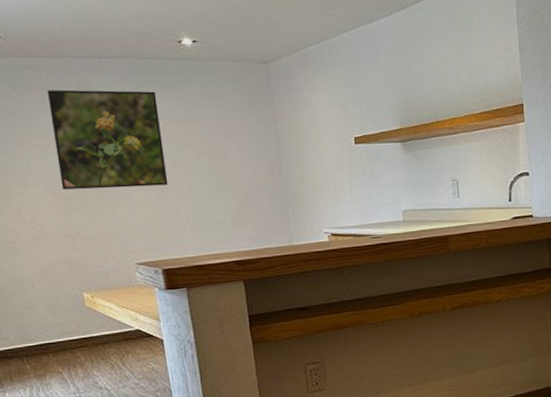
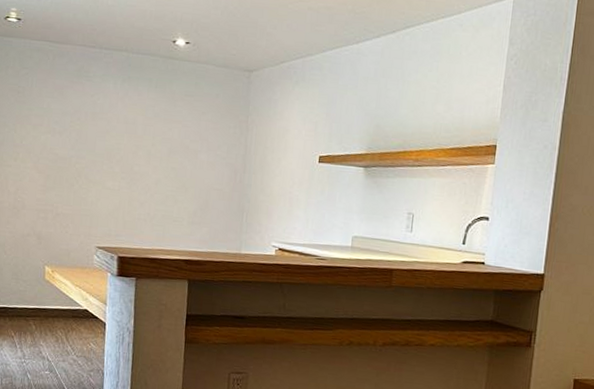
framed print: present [46,89,168,190] -> none [46,73,144,177]

